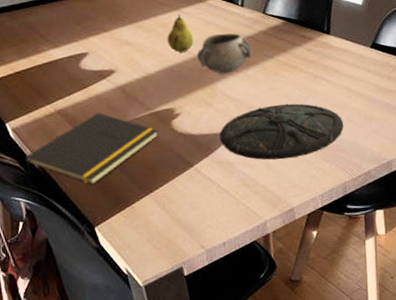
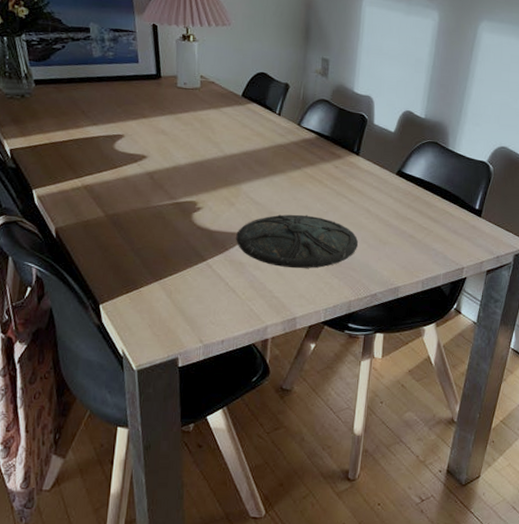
notepad: present [25,113,158,185] -> none [45,194,177,263]
fruit: present [167,14,193,53] -> none [202,113,227,150]
decorative bowl: present [197,33,253,74] -> none [228,137,282,177]

